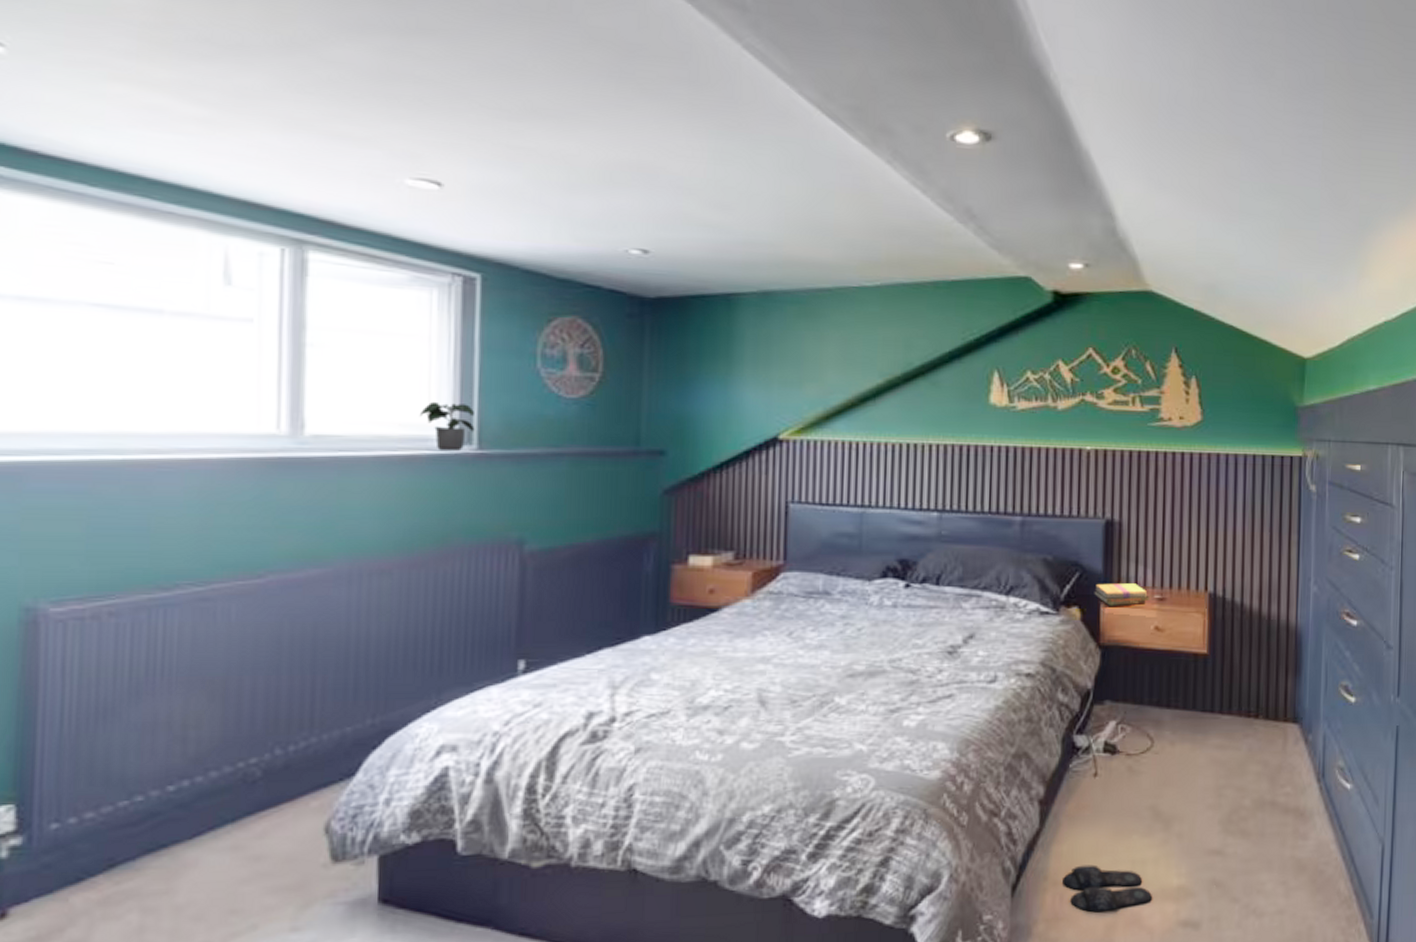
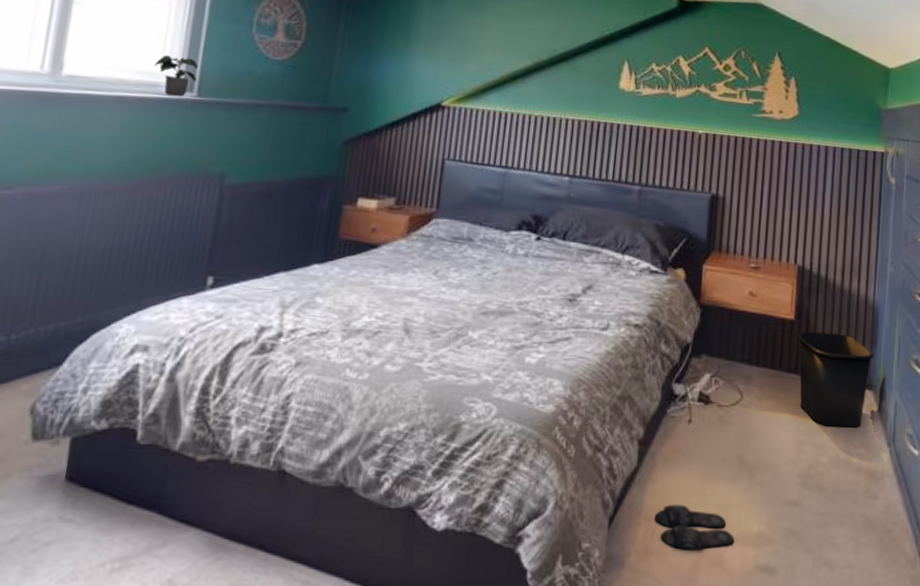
books: present [1094,583,1149,606] -> none [698,249,746,272]
waste bin: none [1211,665,1299,767] -> present [797,331,874,428]

